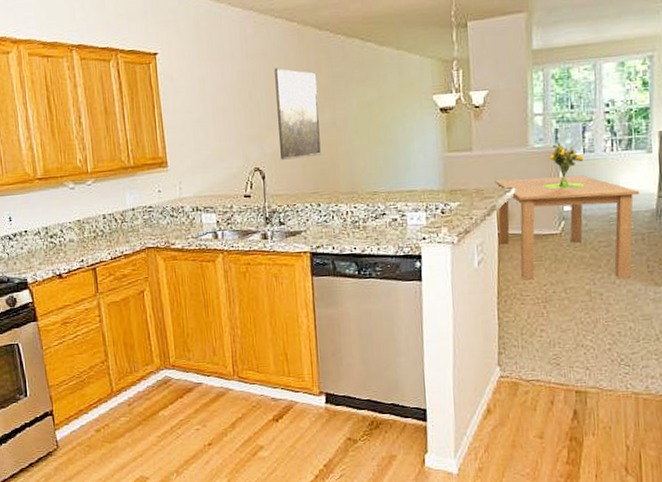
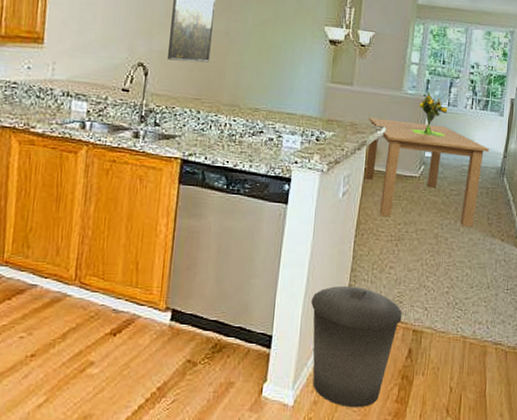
trash can: none [461,353,562,472] -> present [311,285,403,408]

